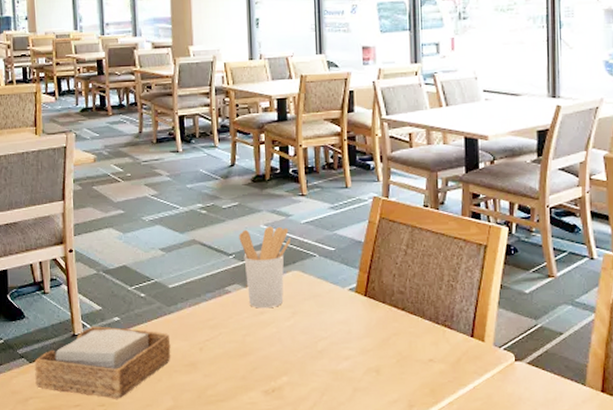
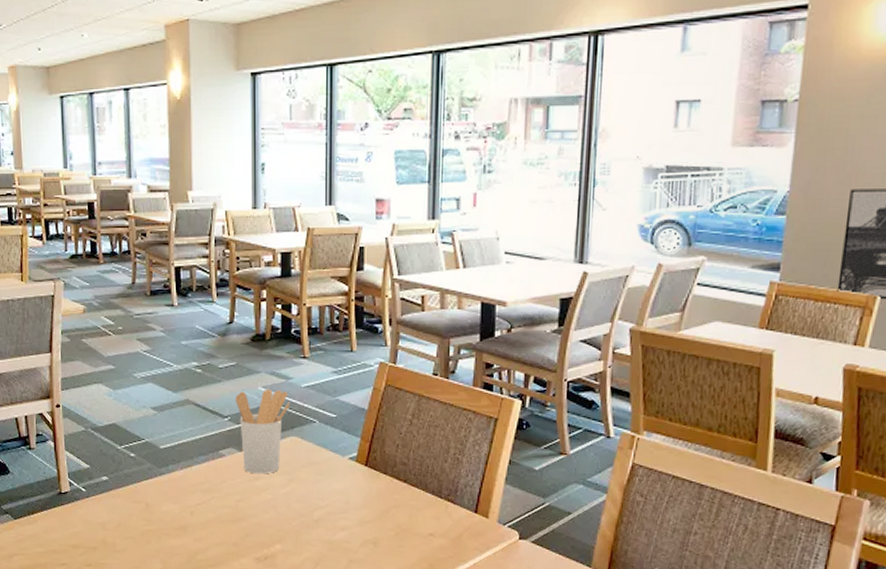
napkin holder: present [34,326,171,399] -> none [19,484,161,560]

